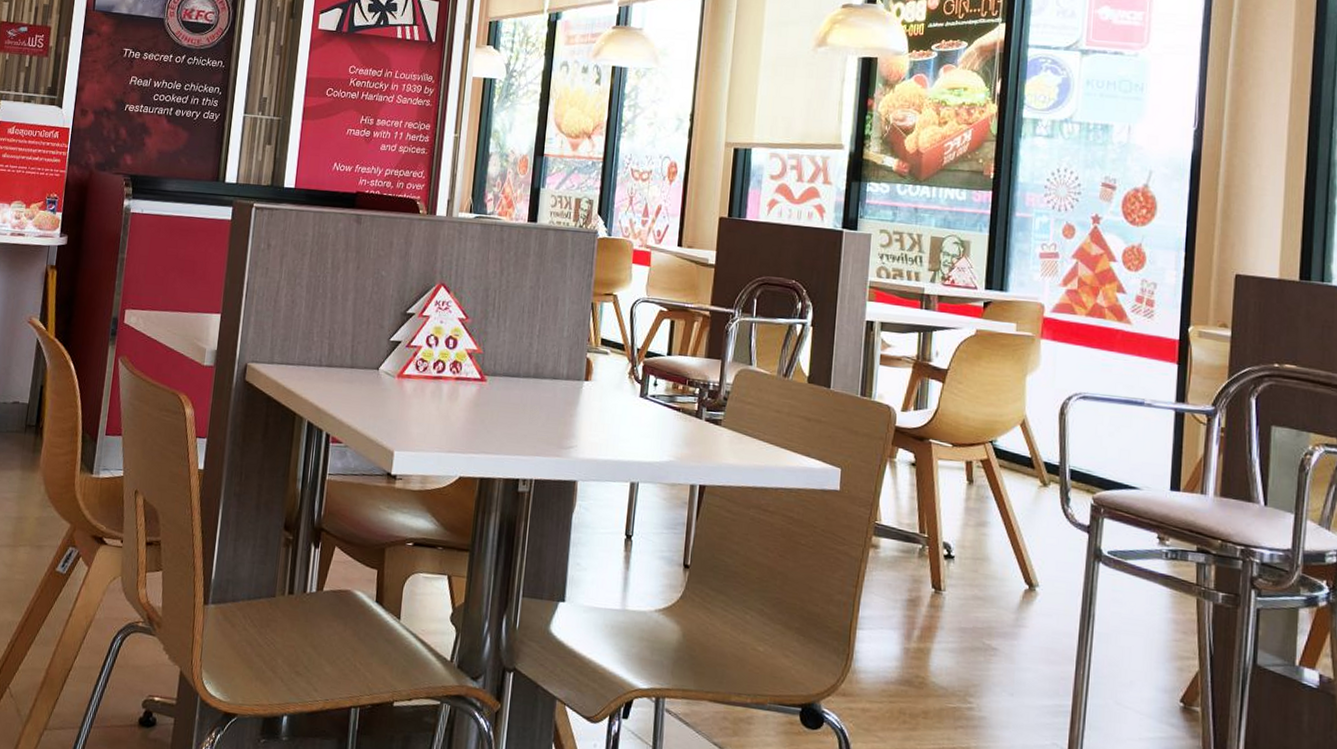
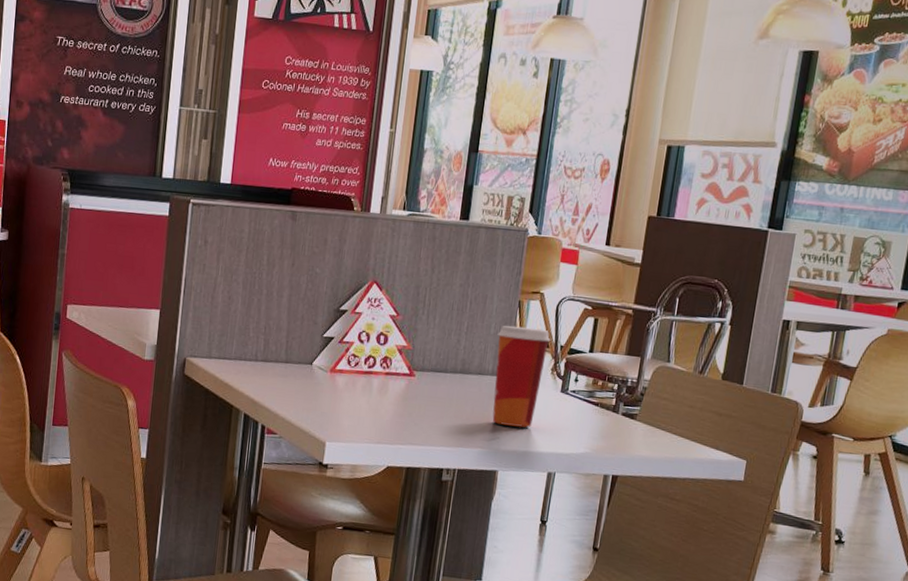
paper cup: none [569,328,627,435] -> present [492,325,551,428]

